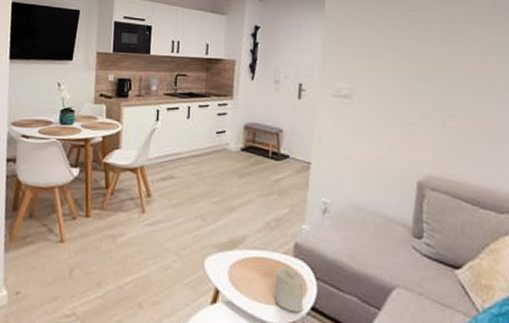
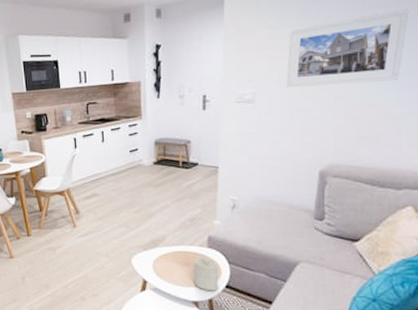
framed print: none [384,29,502,96] -> present [286,9,409,88]

